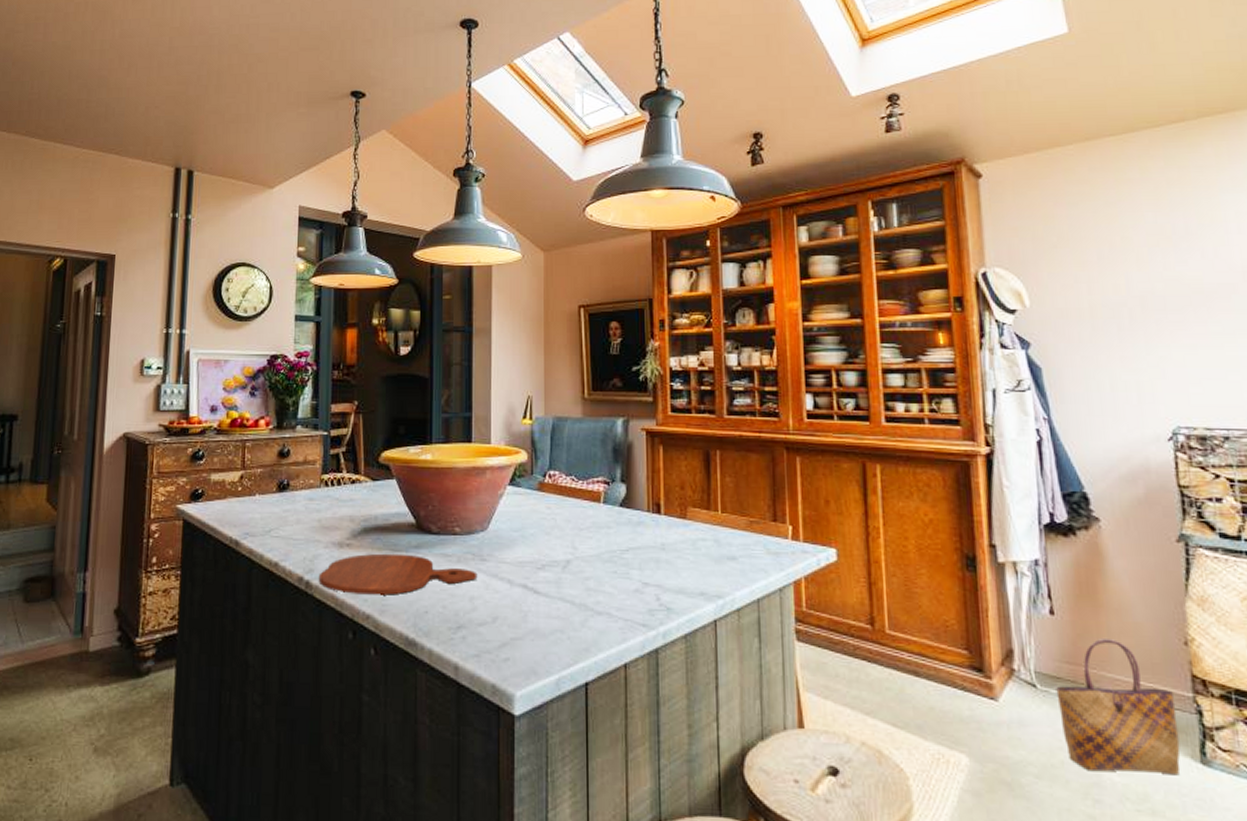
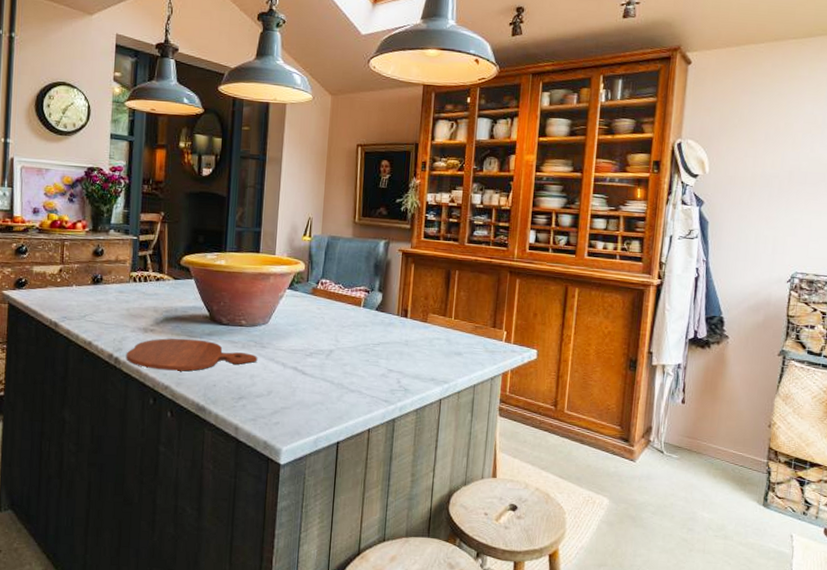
tote bag: present [1056,637,1181,776] -> none [676,420,755,514]

